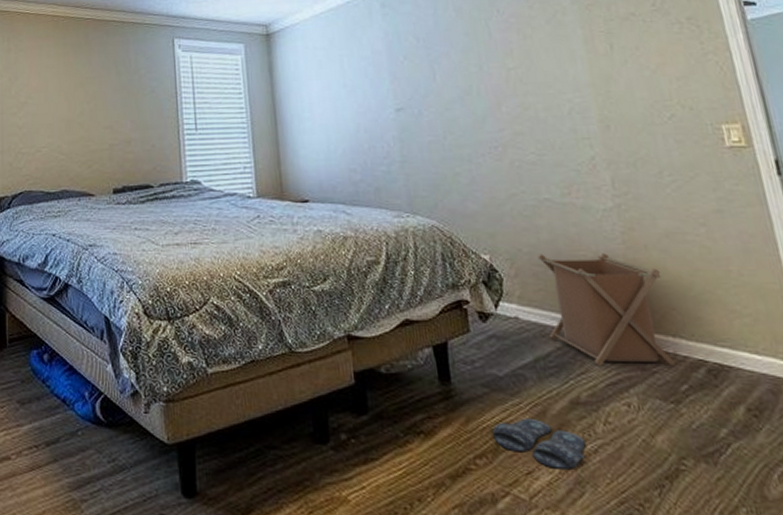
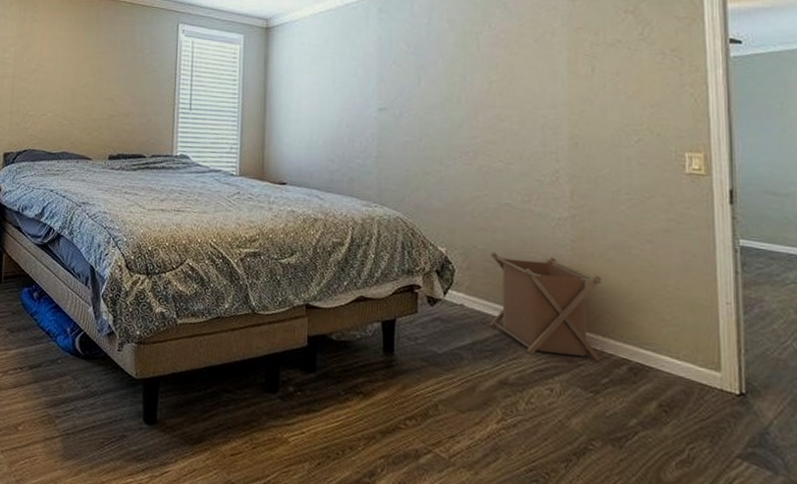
slippers: present [493,418,586,469] -> none [425,390,506,438]

